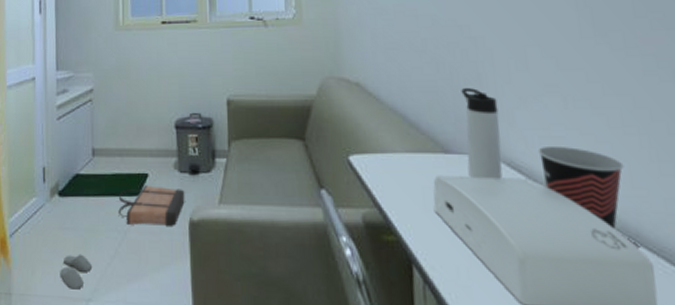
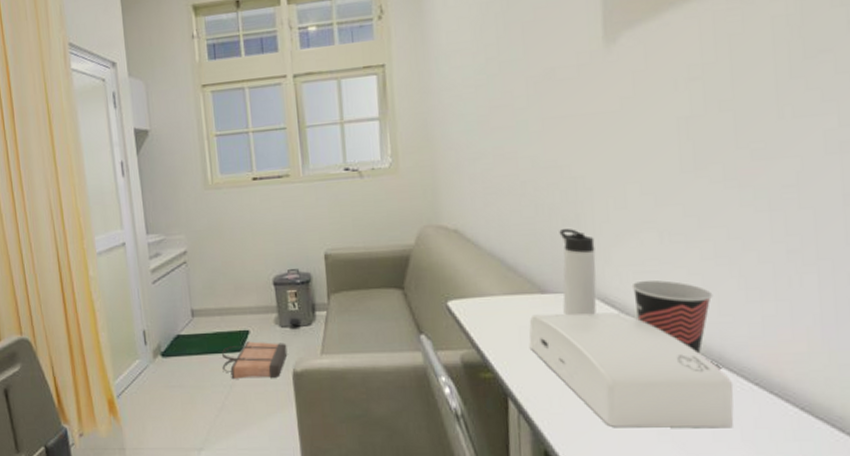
slippers: present [60,254,91,290] -> none [170,409,201,441]

